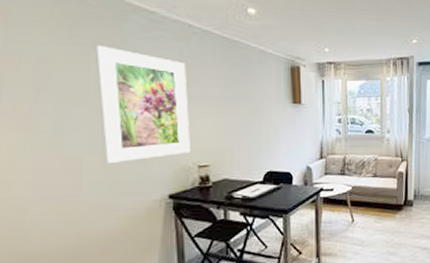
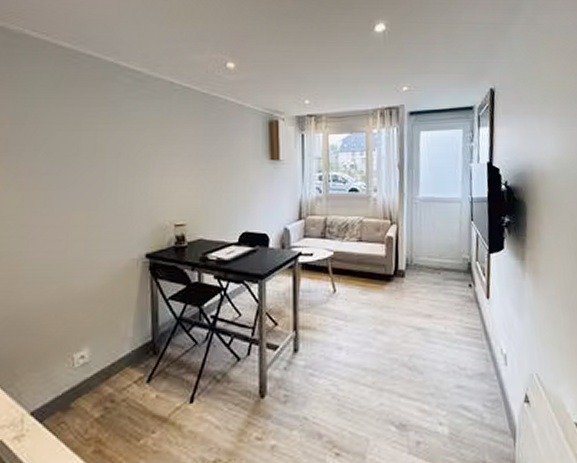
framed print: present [95,44,190,163] -> none [86,105,168,220]

